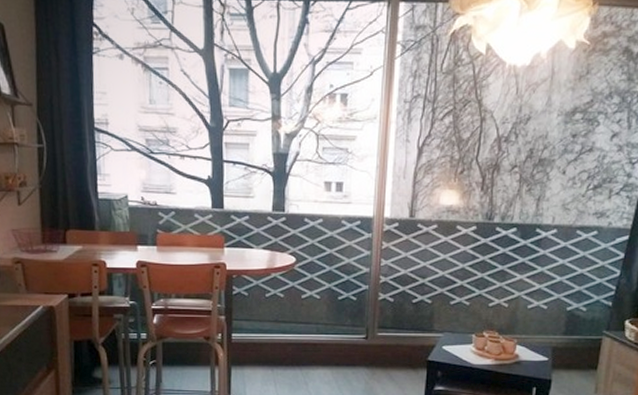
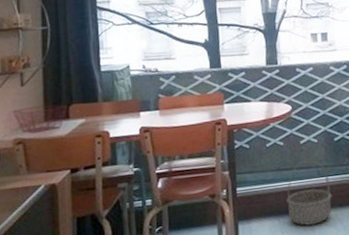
basket: none [282,314,329,379] -> present [286,159,332,226]

